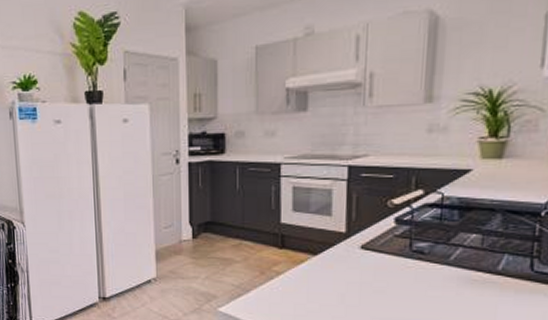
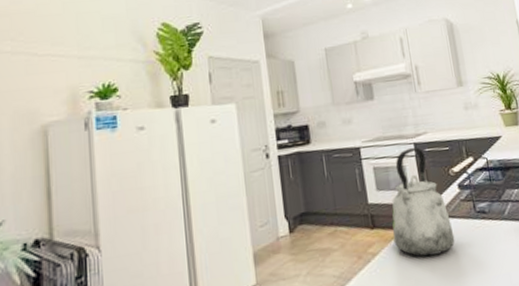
kettle: none [303,170,377,286] -> present [391,147,455,257]

